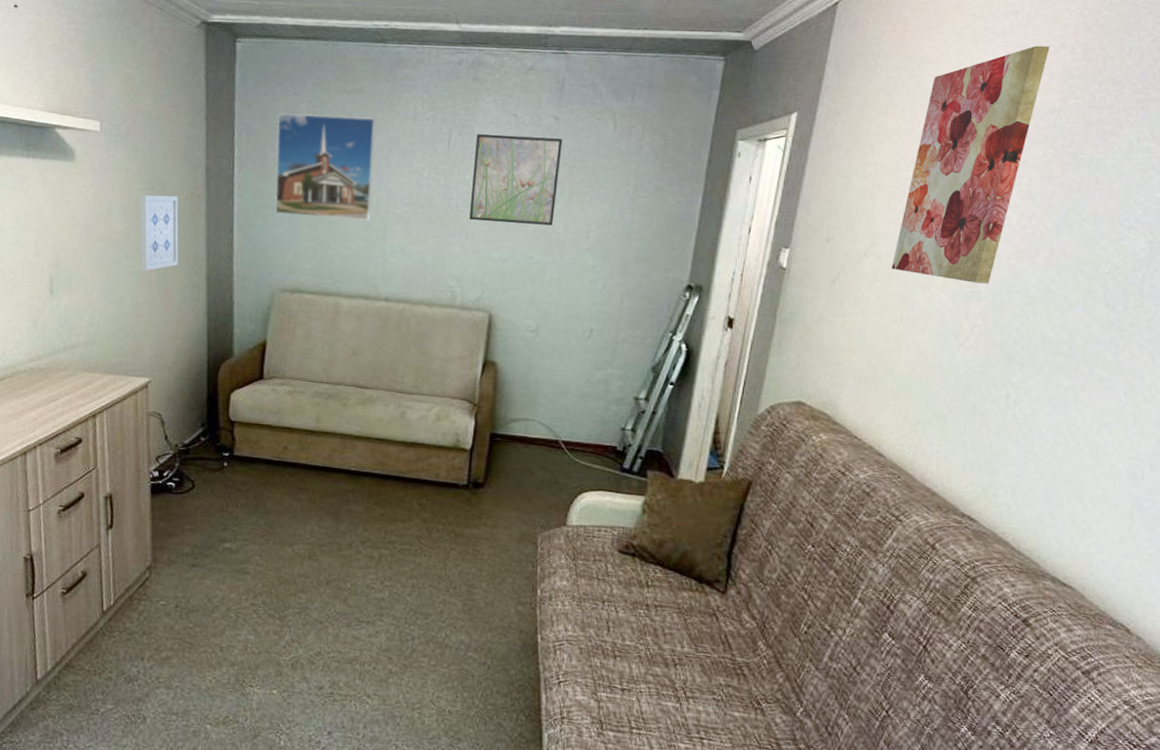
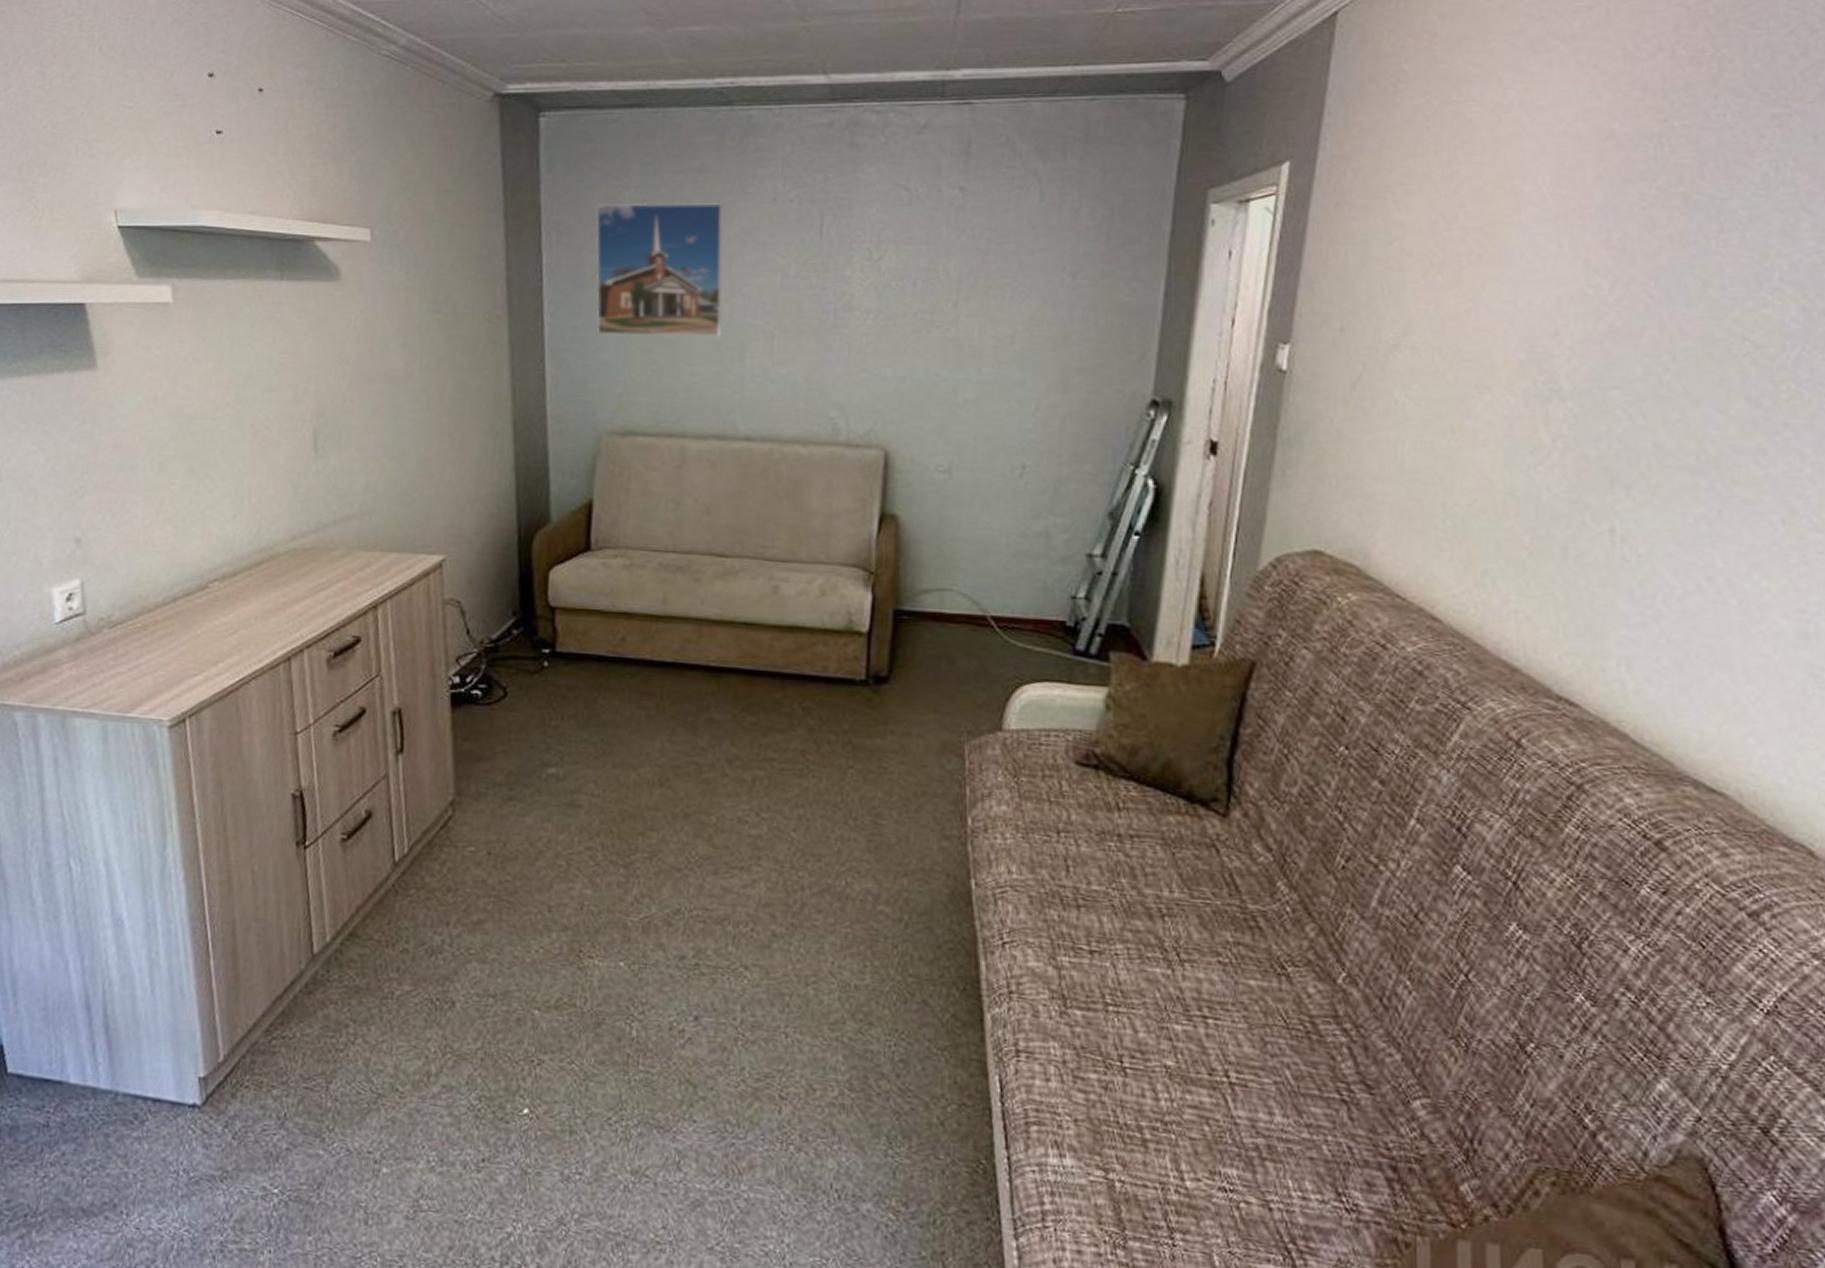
wall art: present [139,194,179,271] -> none [423,318,476,417]
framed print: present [469,133,563,226] -> none [852,214,972,331]
wall art: present [891,45,1050,284] -> none [1434,50,1640,378]

